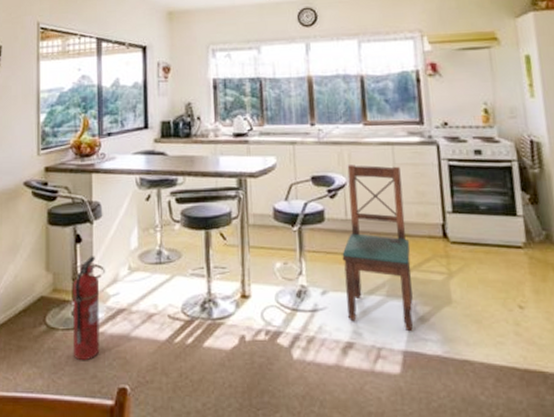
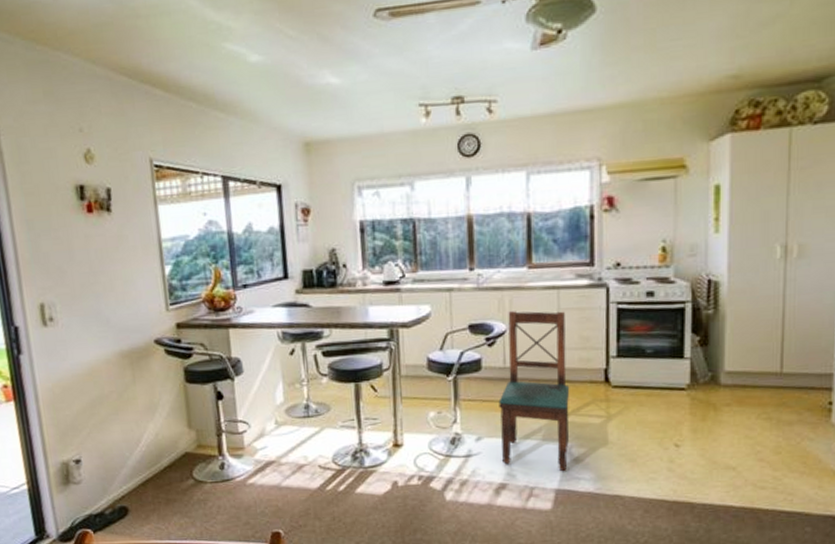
fire extinguisher: present [73,256,100,361] -> none [218,412,251,510]

